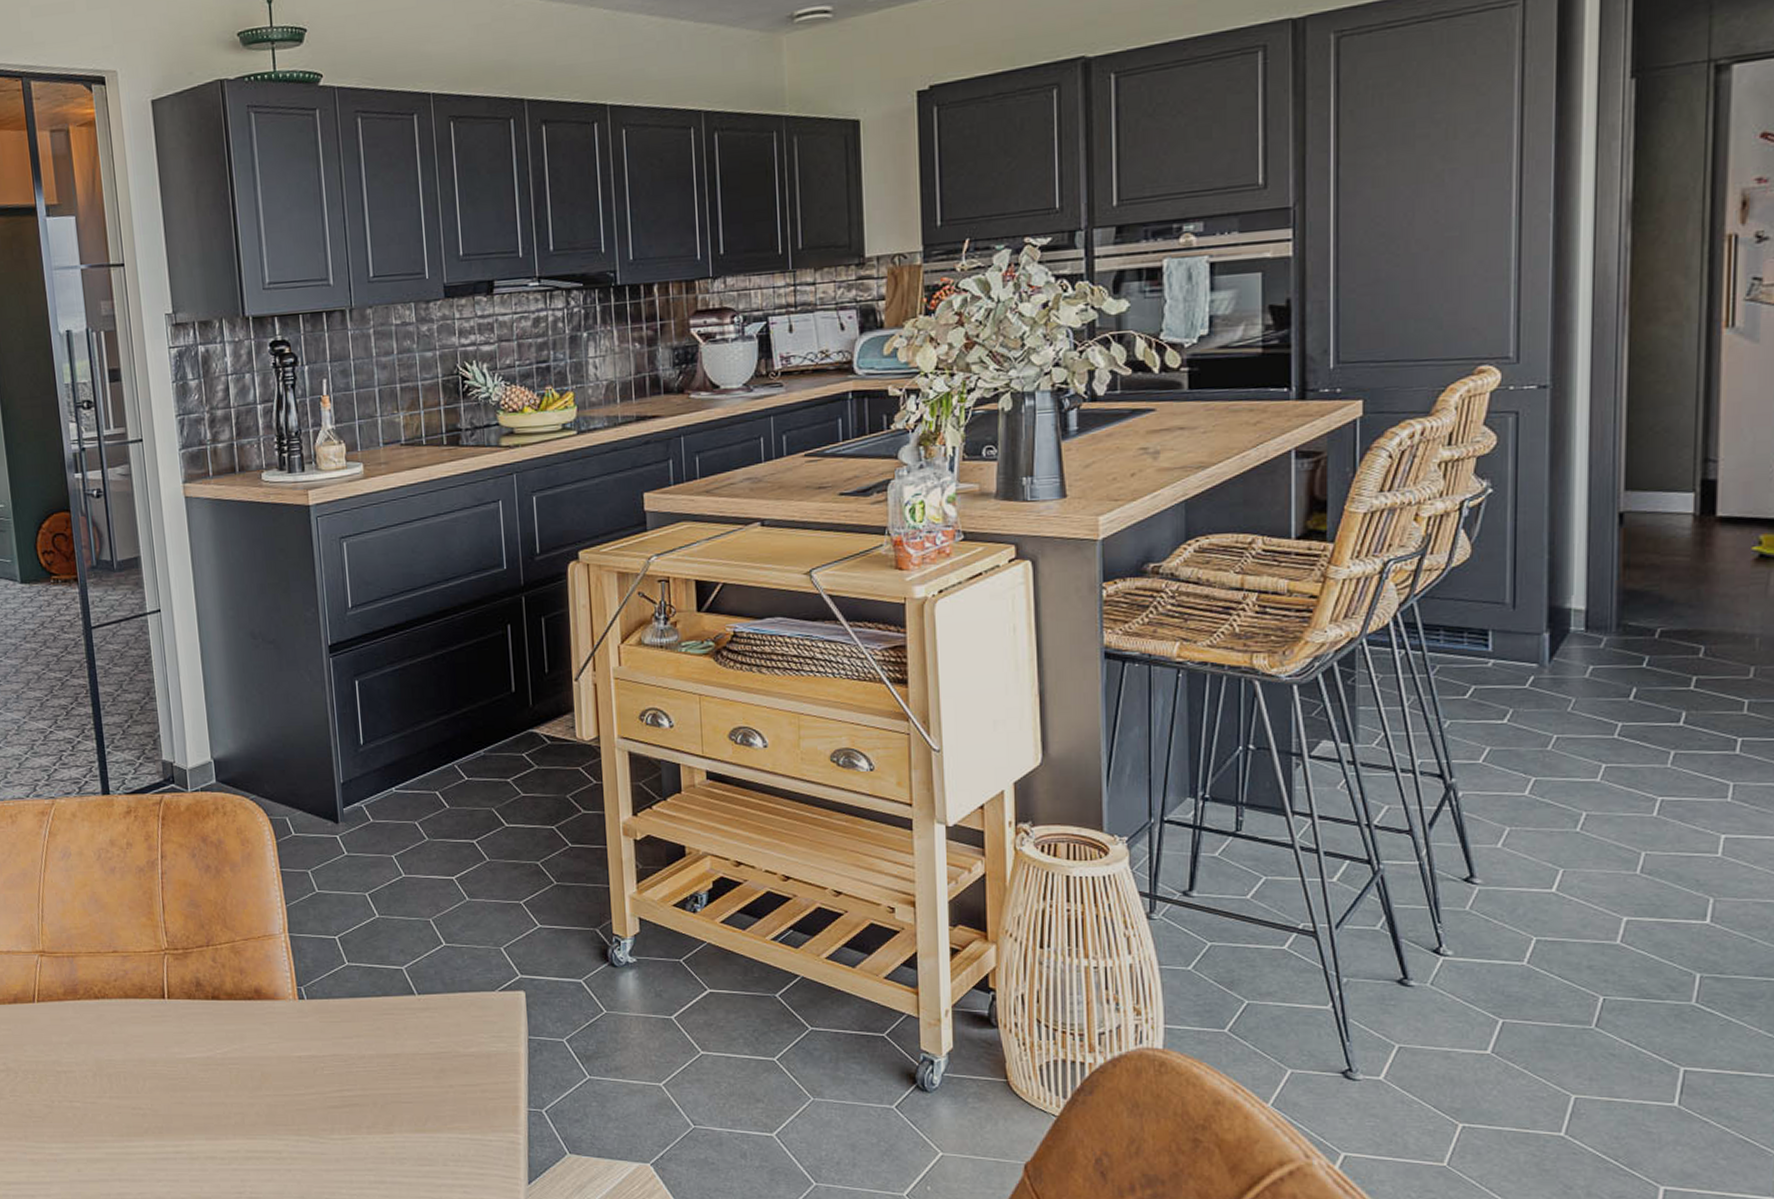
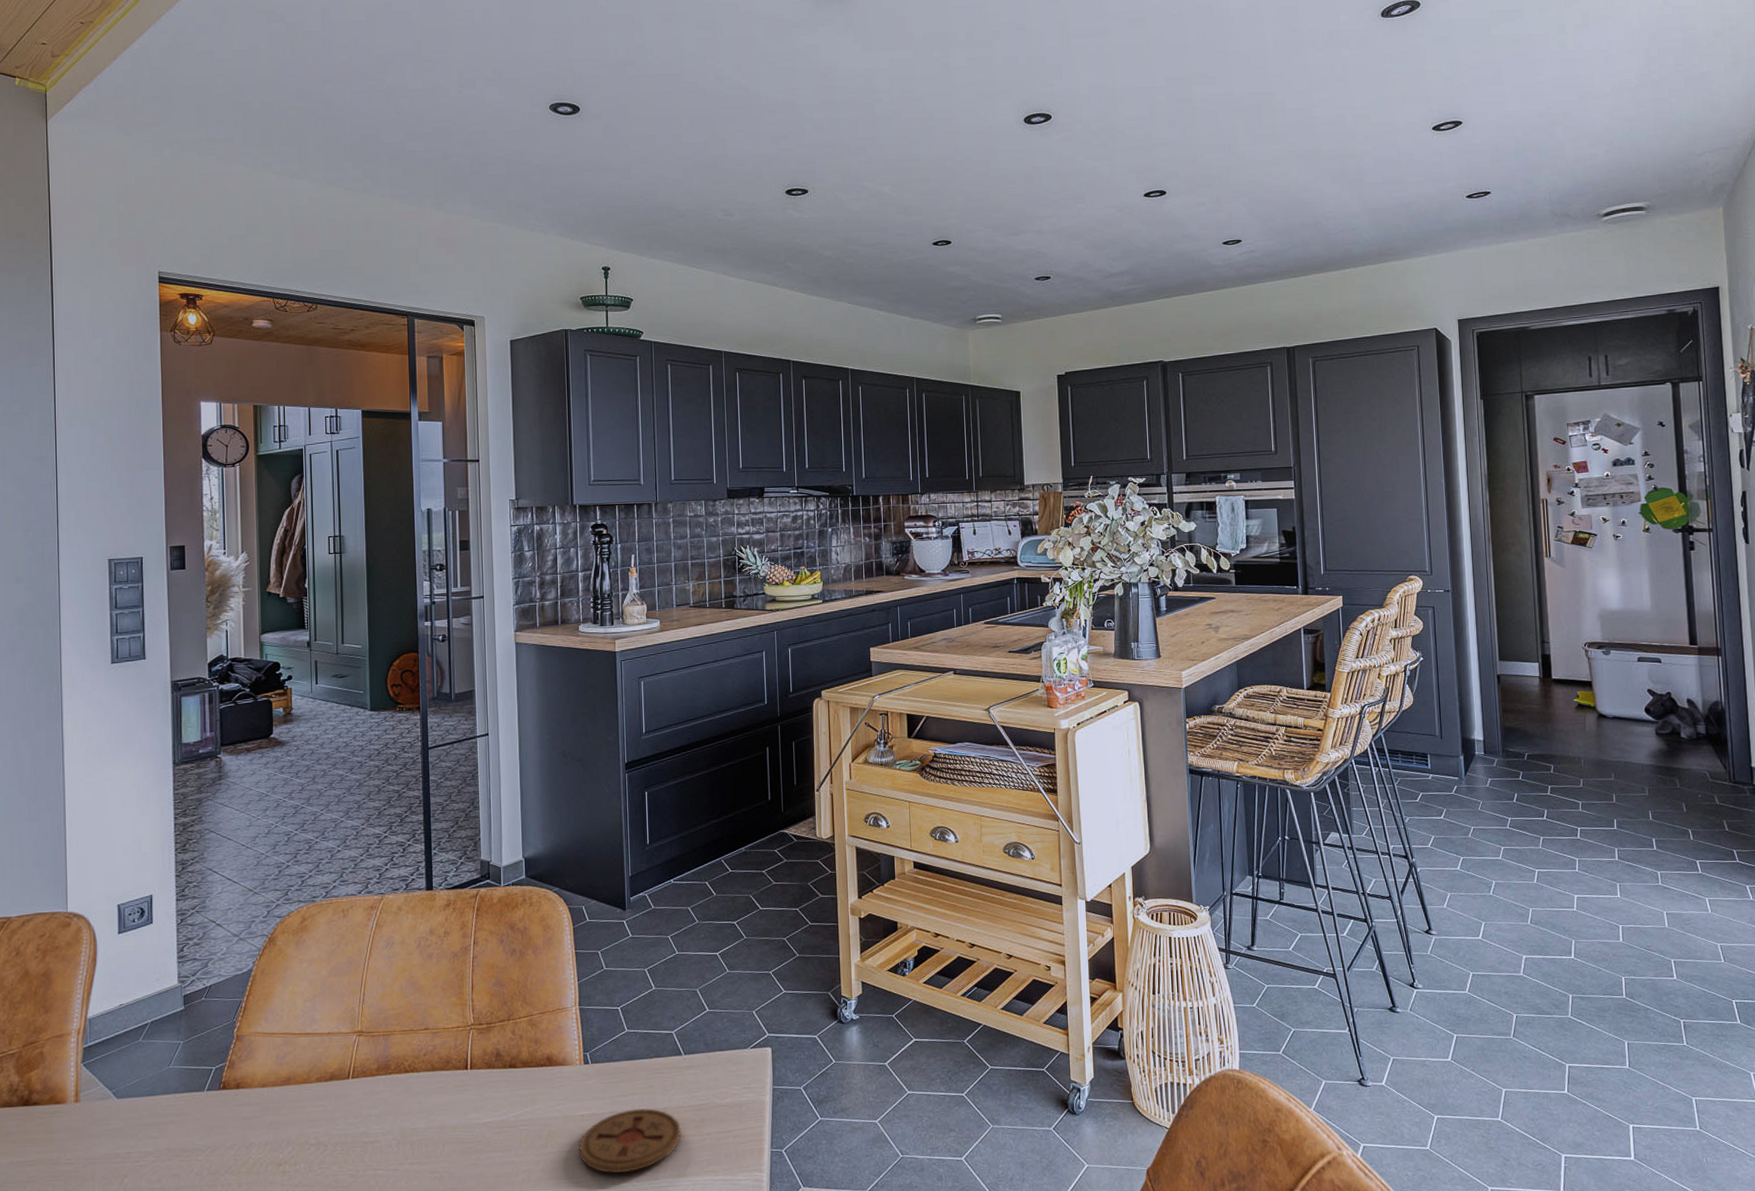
coaster: none [298,1052,418,1123] -> present [579,1108,681,1173]

